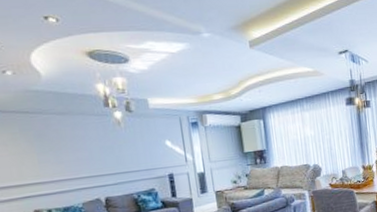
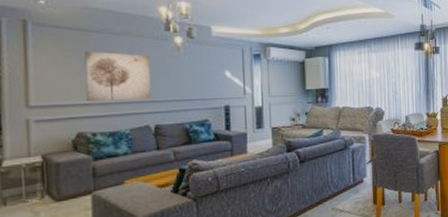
wall art: none [31,131,99,181] -> present [84,51,151,102]

